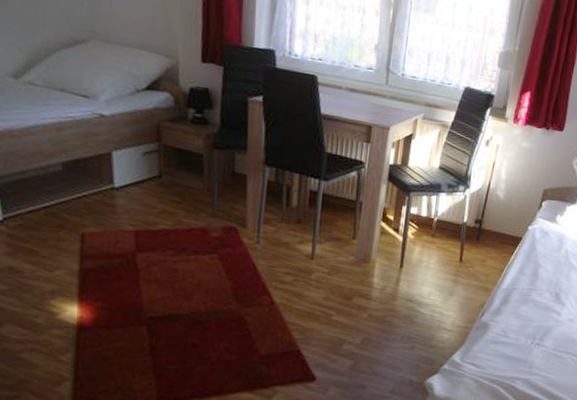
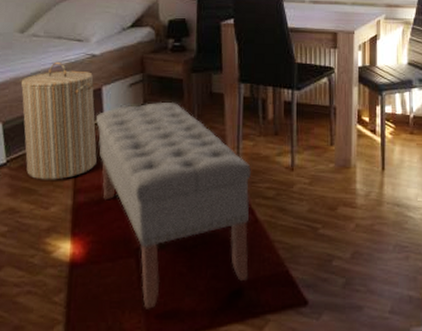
laundry hamper: none [16,117,106,244] -> present [21,61,97,180]
bench: none [104,175,271,374] -> present [95,101,252,309]

